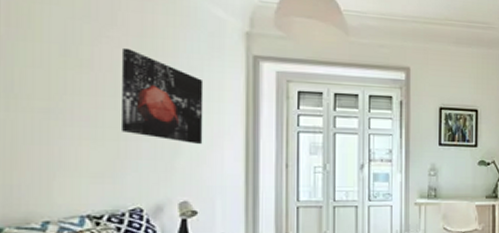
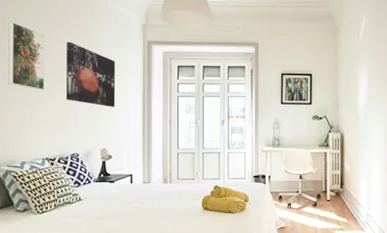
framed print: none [18,12,85,117] -> present [8,22,45,90]

